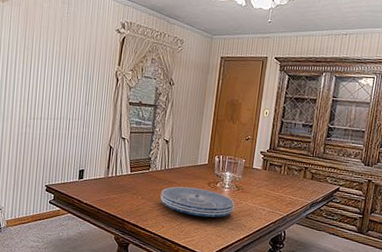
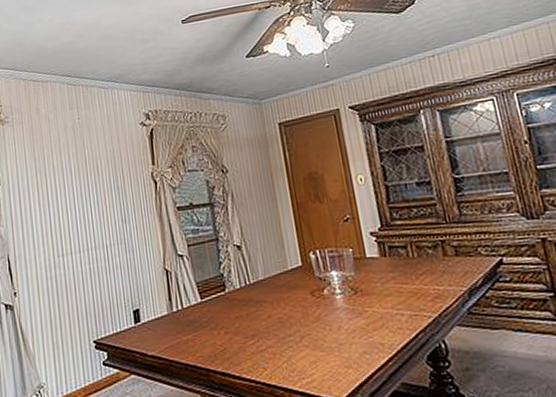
placemat: present [160,186,235,218] -> none [249,301,359,344]

